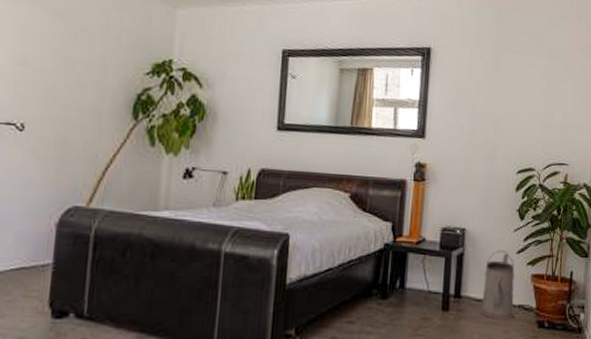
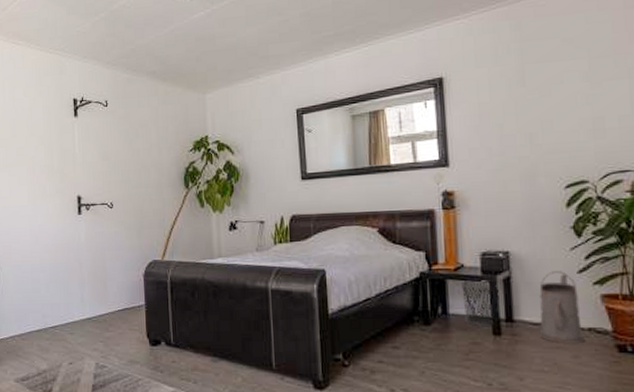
waste bin: none [419,255,456,301] -> present [460,280,503,326]

